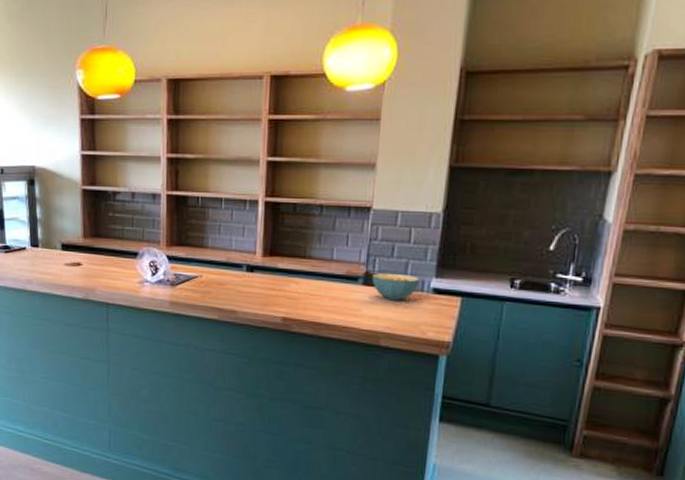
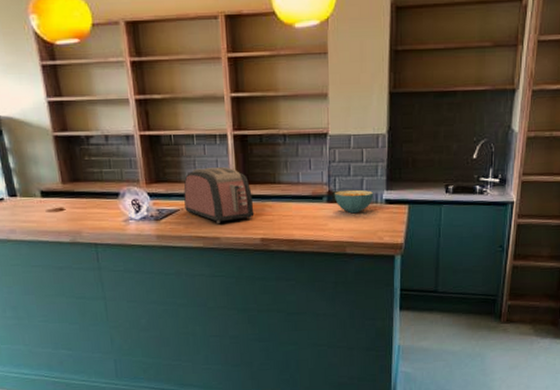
toaster: none [203,234,279,296] -> present [183,166,254,223]

